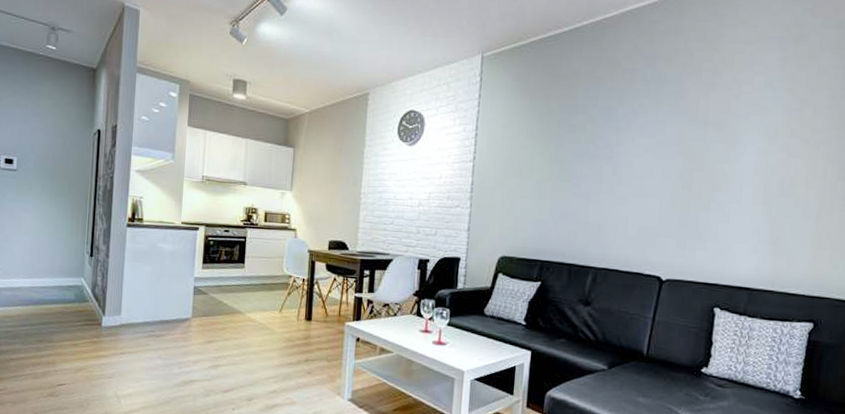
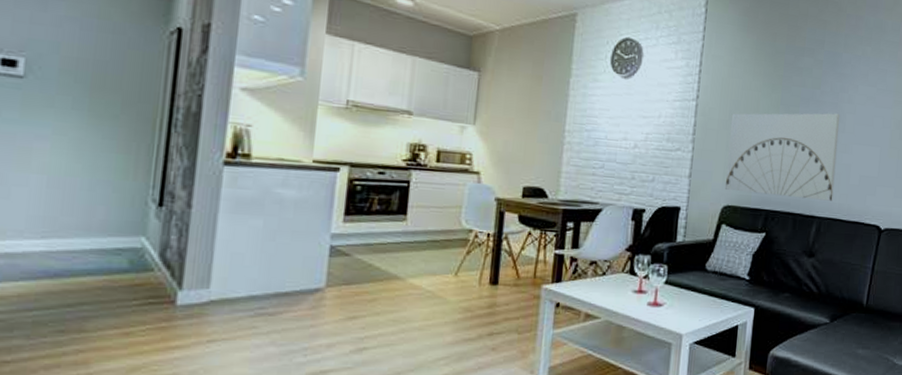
wall art: none [502,167,616,252] -> present [726,113,841,201]

